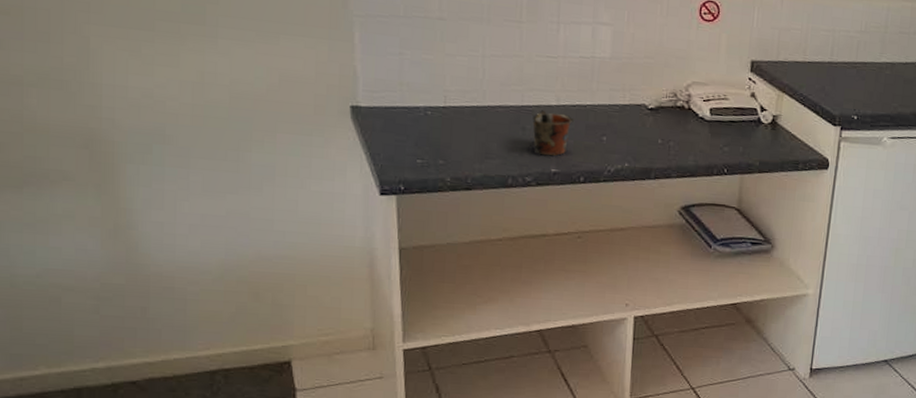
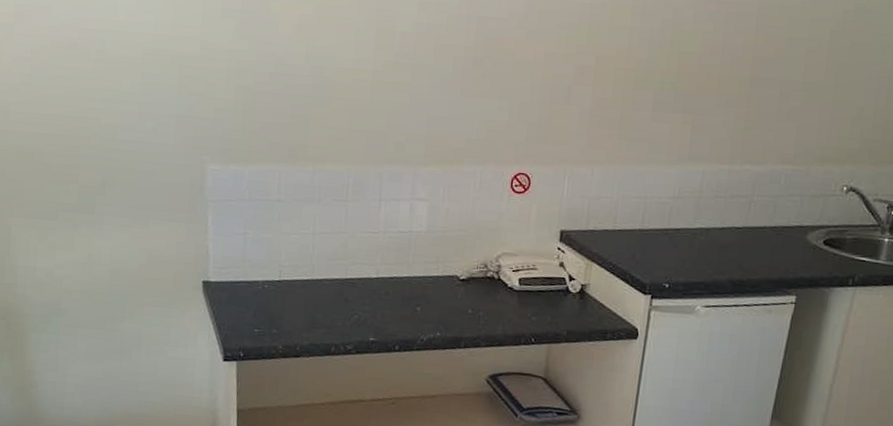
mug: present [532,110,575,156] -> none [354,282,392,325]

